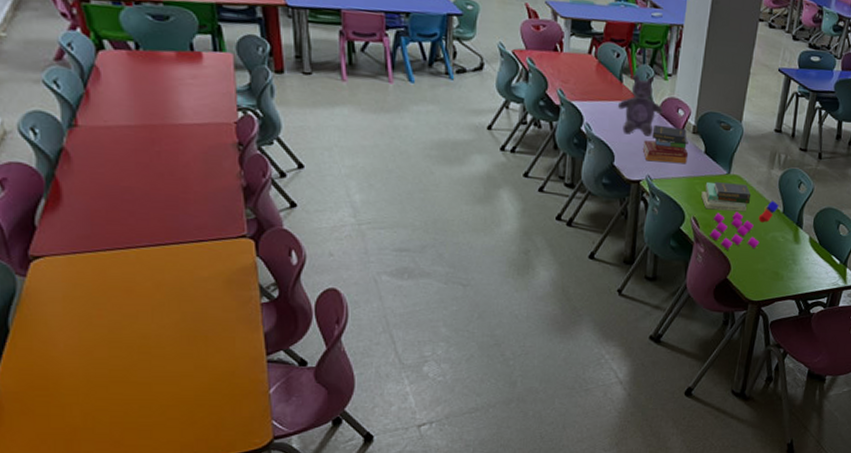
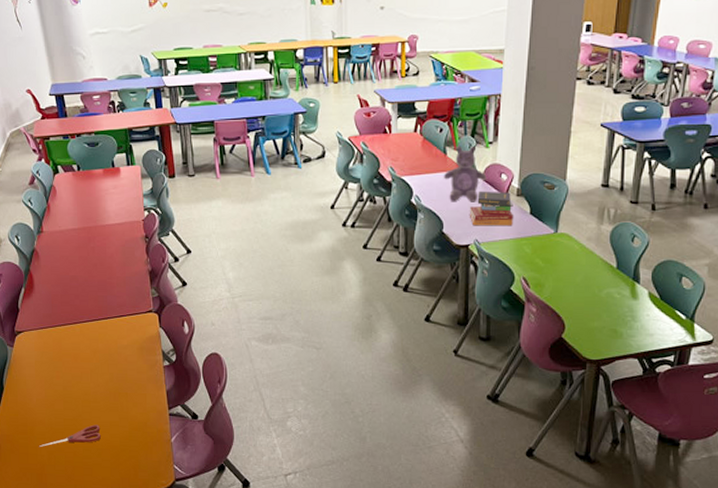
scissors: none [69,375,166,407] -> present [39,424,101,448]
books: present [701,181,752,212] -> none [530,241,582,270]
toy blocks: present [710,201,779,250] -> none [541,257,612,309]

